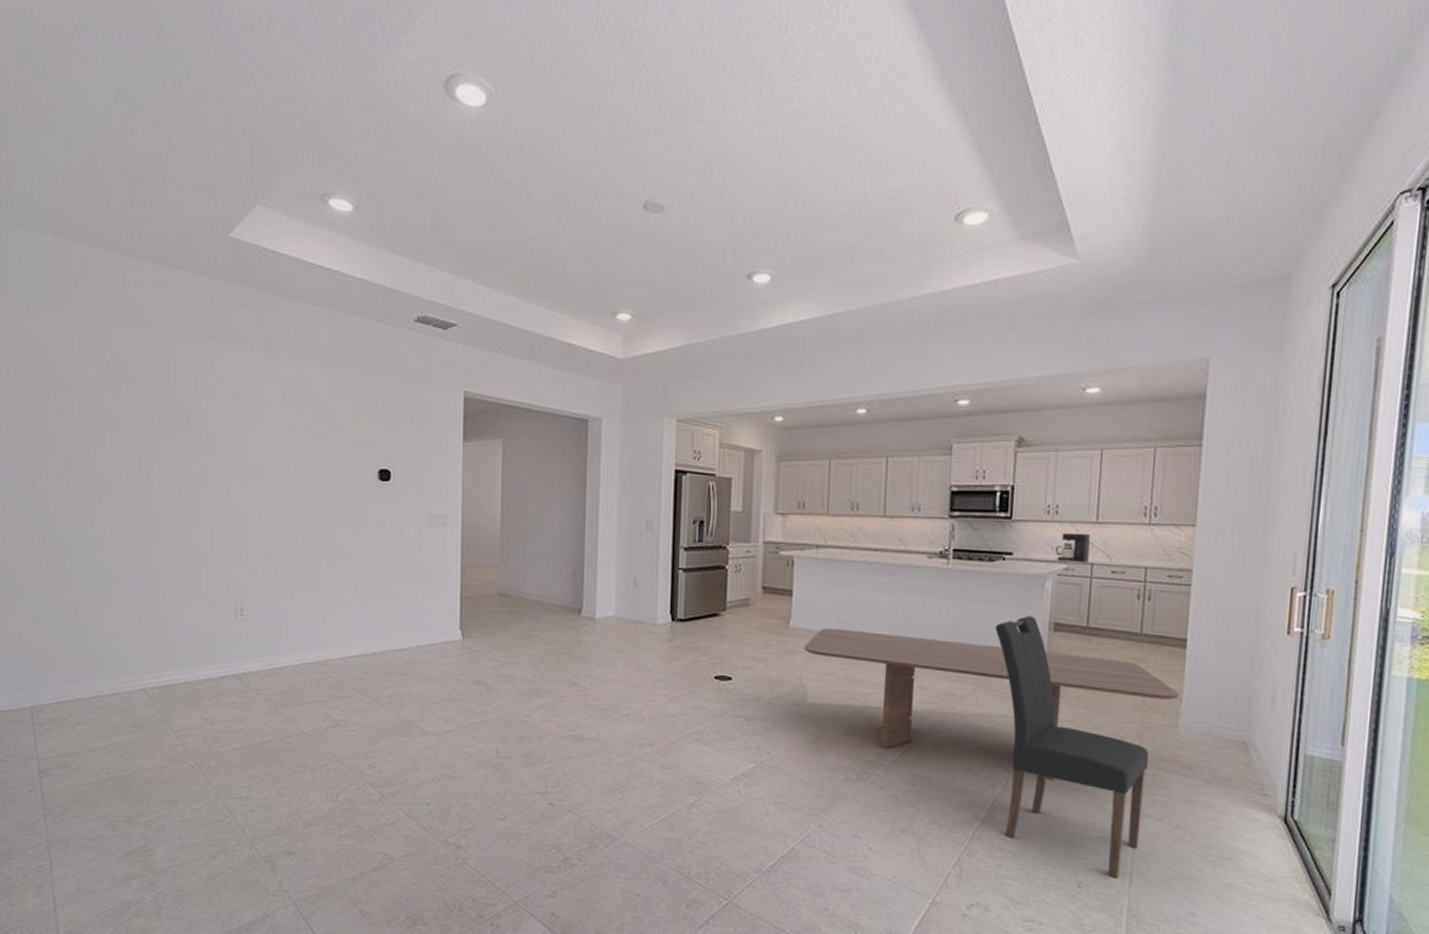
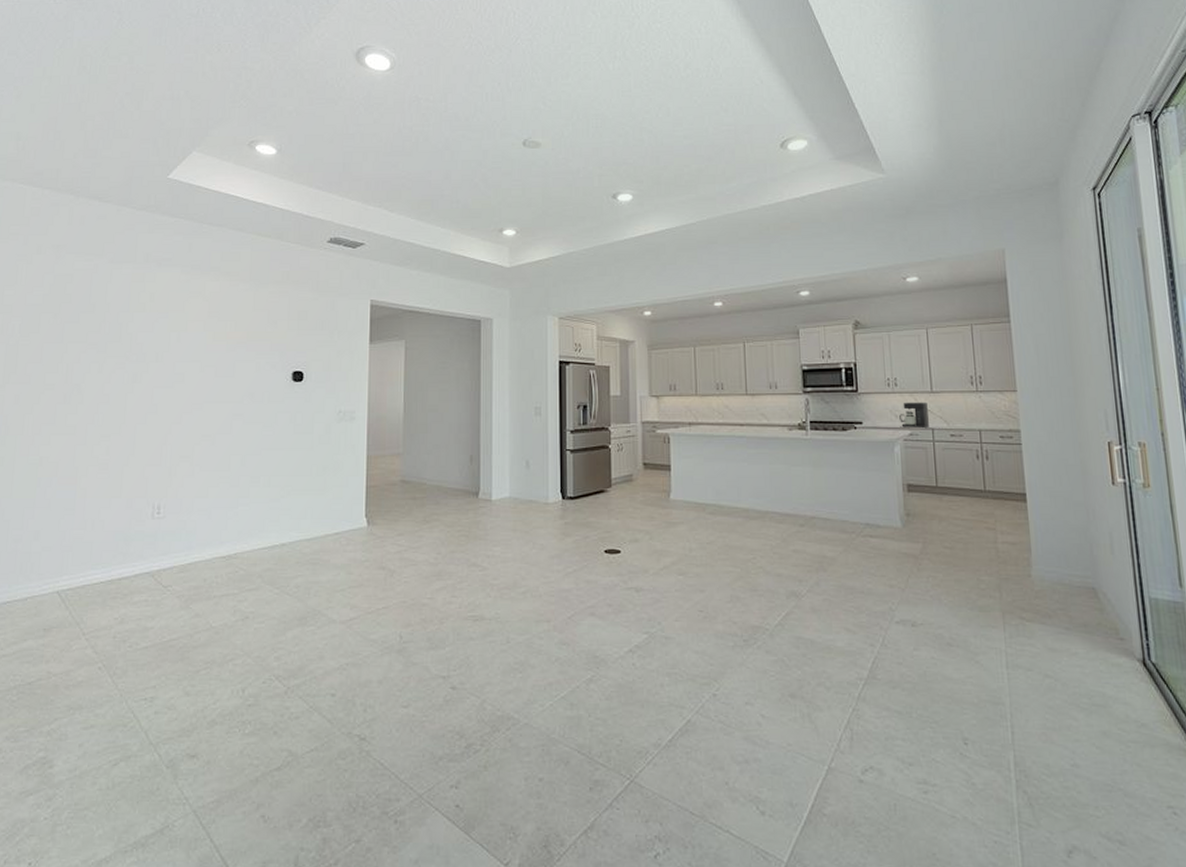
dining table: present [804,628,1180,780] -> none [685,499,1028,635]
dining chair: present [995,615,1149,879] -> none [855,478,1015,733]

